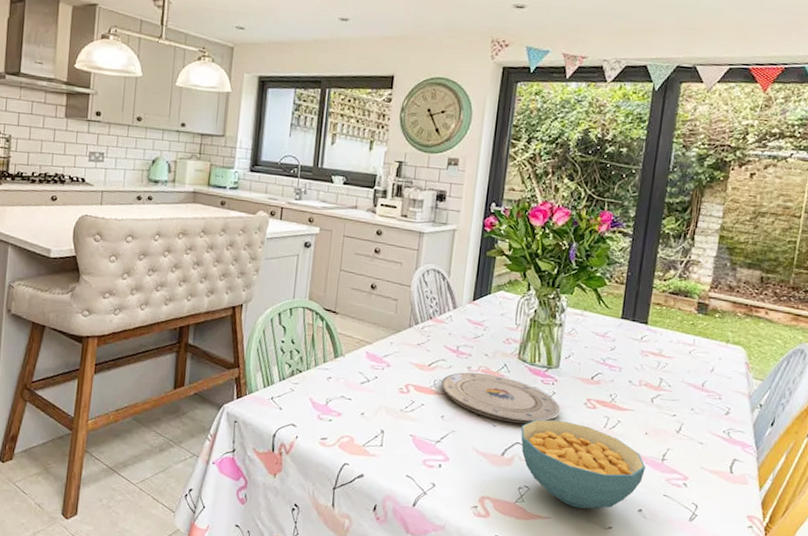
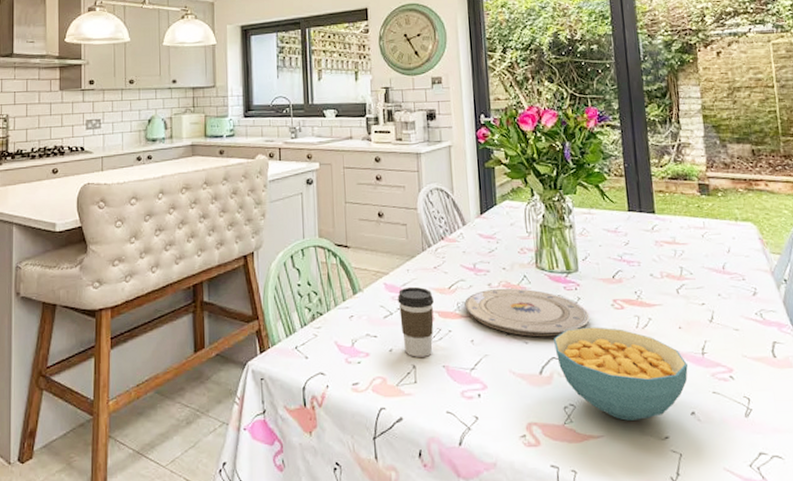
coffee cup: none [376,358,412,425] -> present [397,286,434,357]

